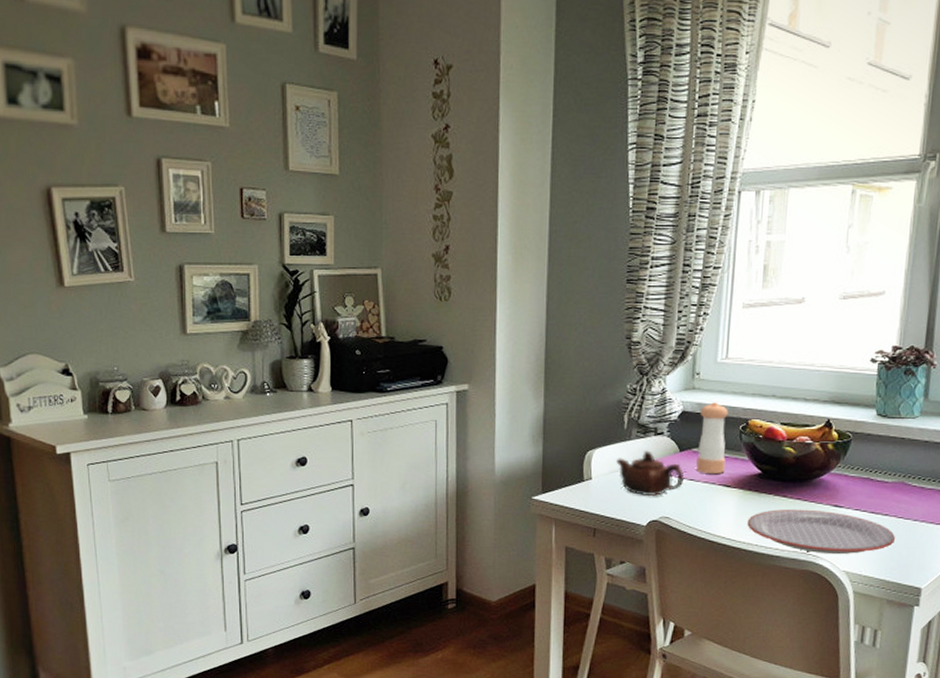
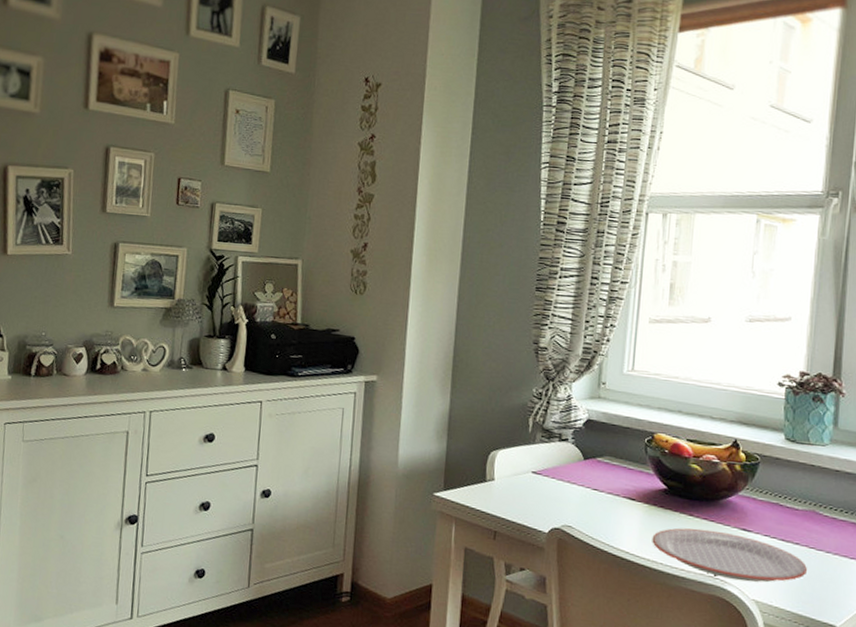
teapot: present [616,450,685,497] -> none [520,455,589,504]
pepper shaker: present [696,402,729,474] -> none [600,413,634,486]

